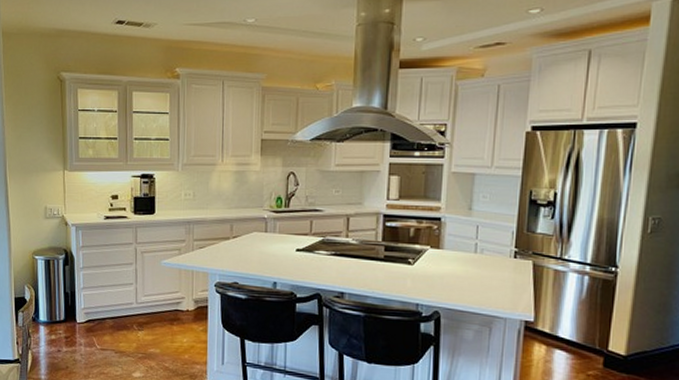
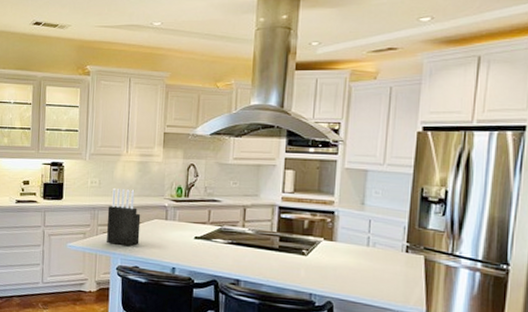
knife block: none [203,199,239,262] -> present [106,187,141,247]

